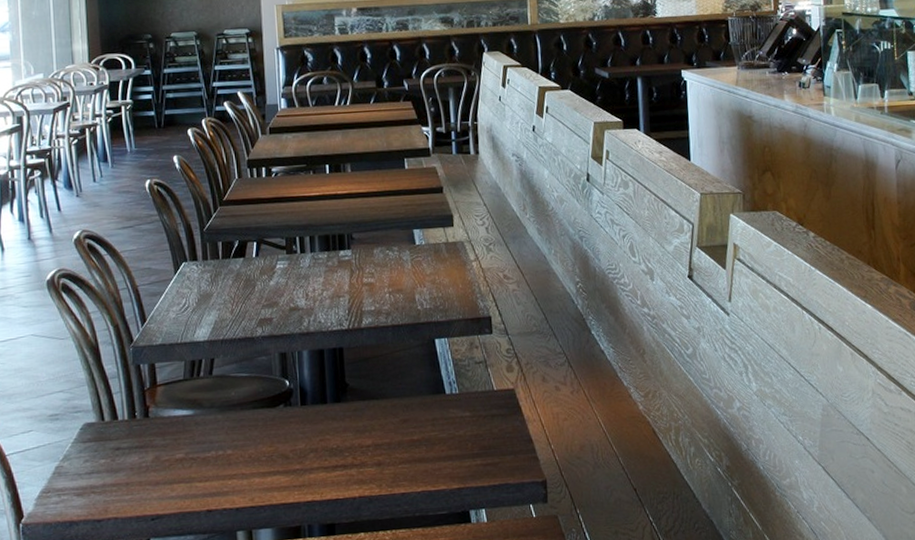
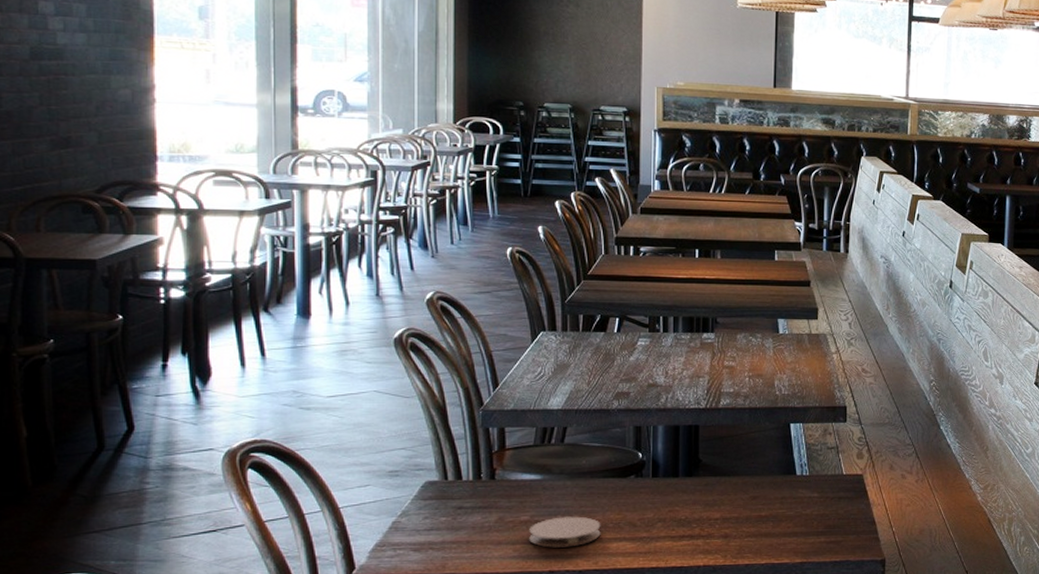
coaster: none [185,451,255,486] -> present [529,516,601,548]

